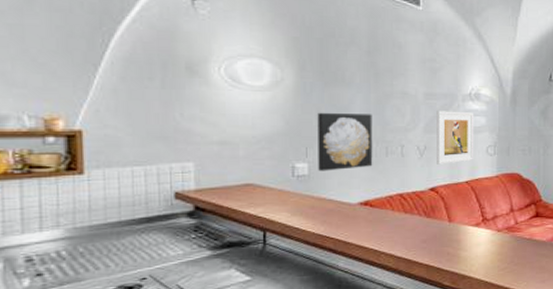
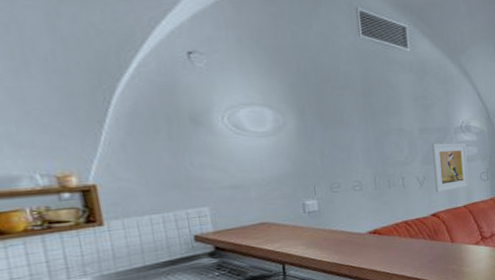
wall art: present [317,112,373,171] -> none [321,151,378,207]

